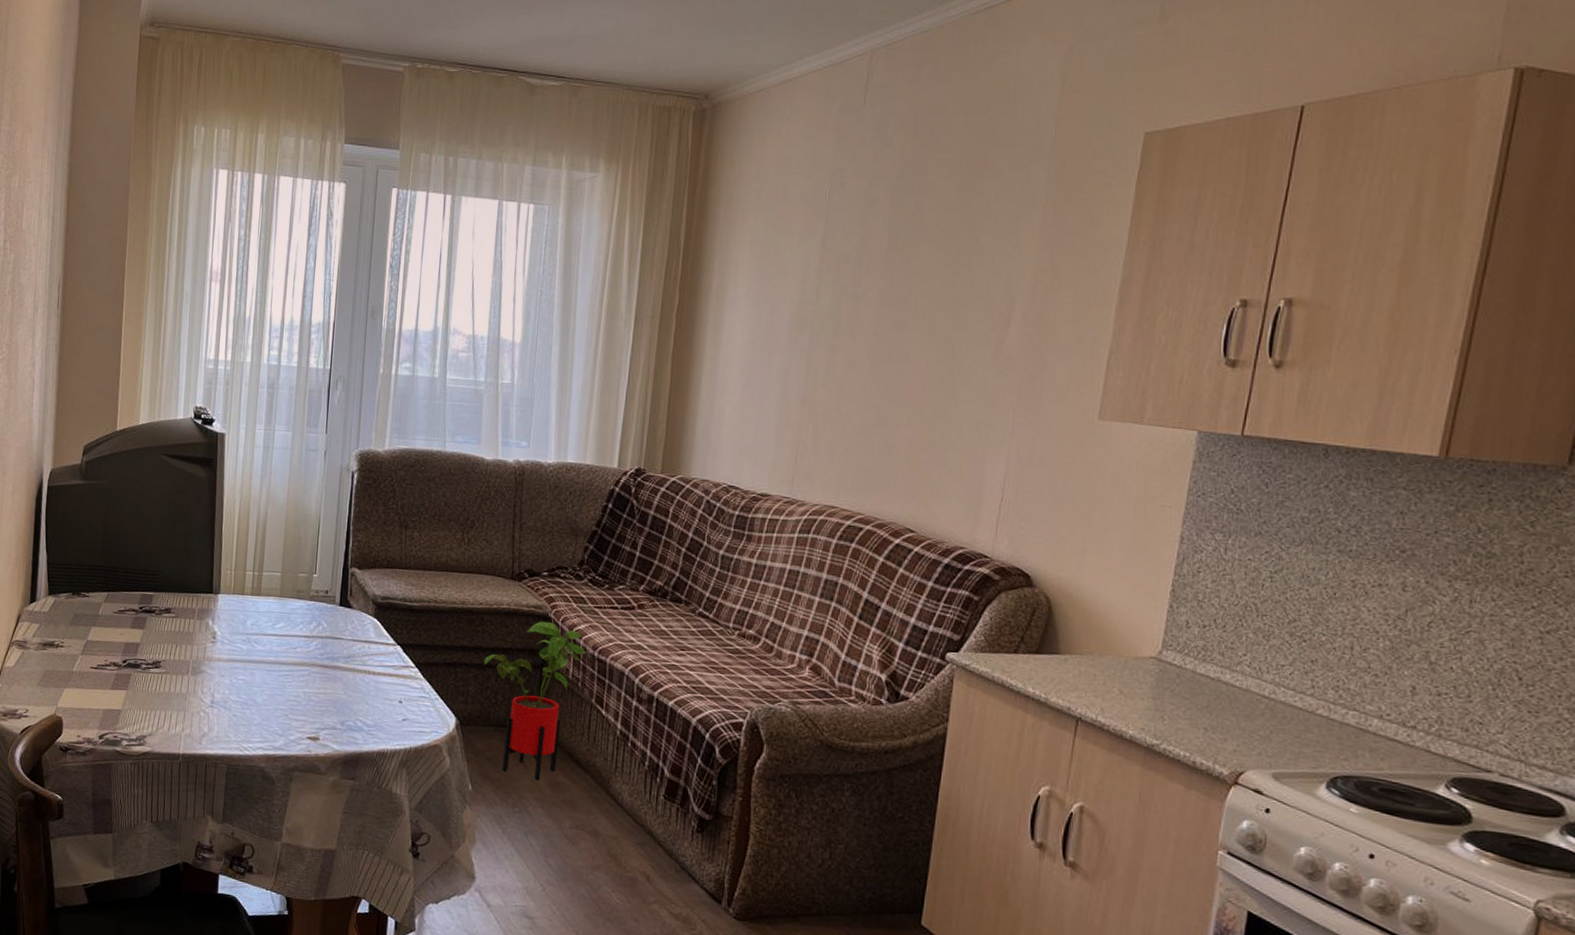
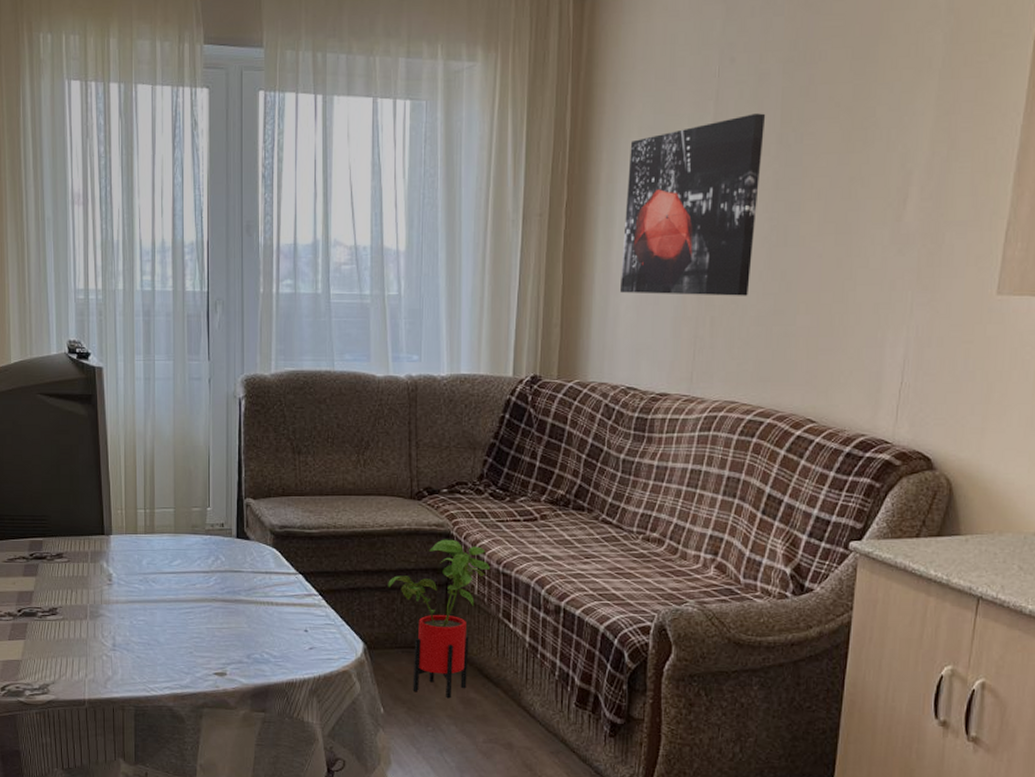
wall art: none [726,235,874,406] -> present [620,113,766,296]

